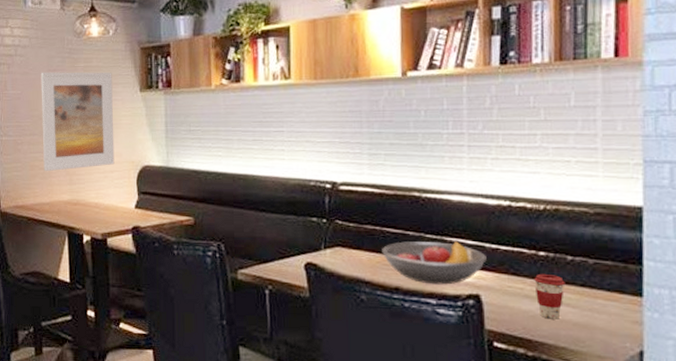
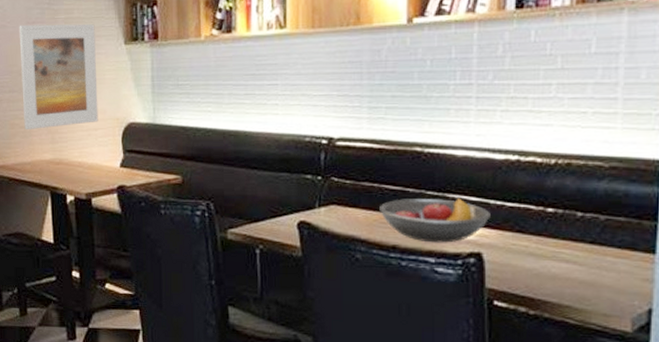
coffee cup: present [534,273,566,319] -> none [540,230,574,277]

